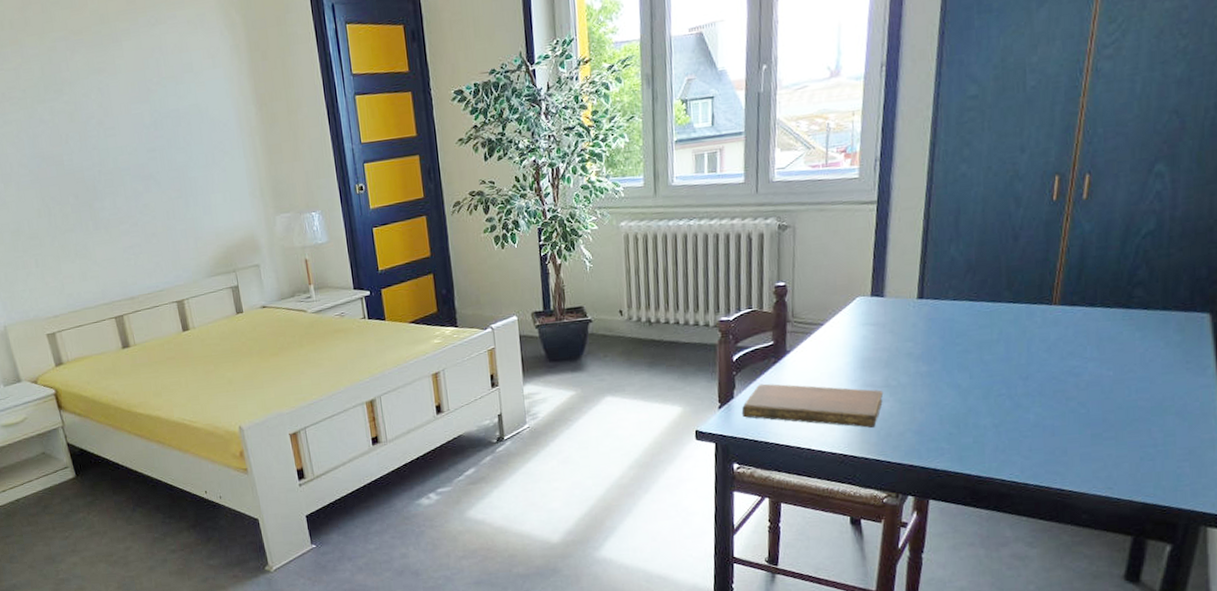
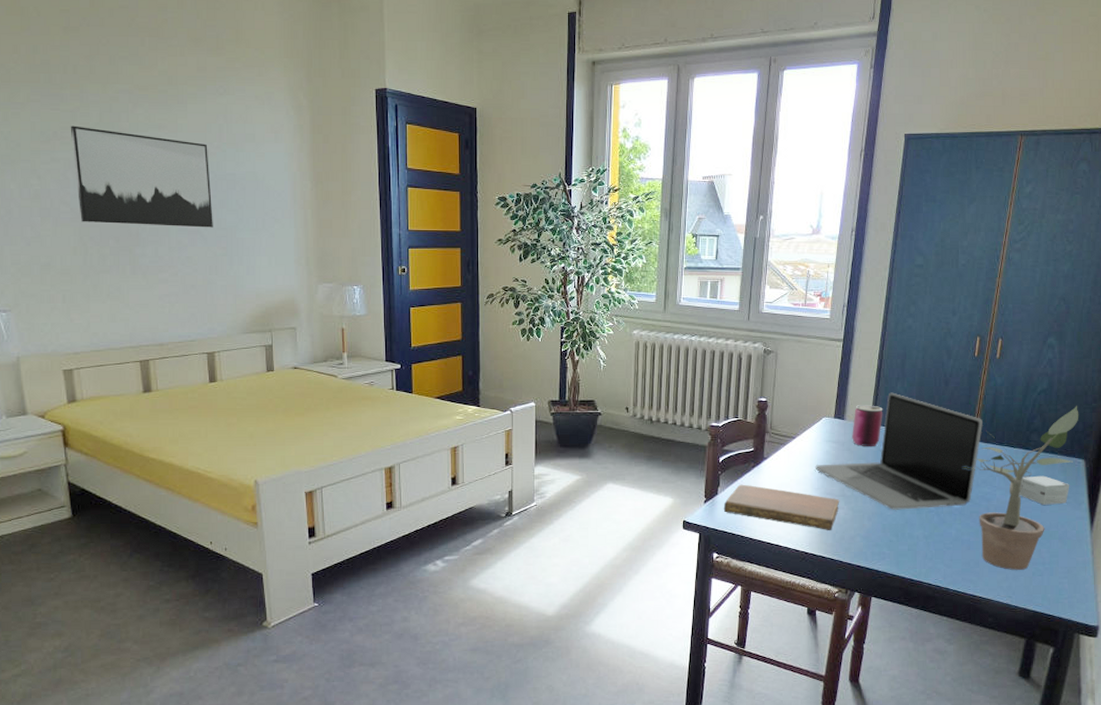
wall art: none [16,81,165,183] -> present [70,125,213,228]
laptop: none [850,257,1066,397] -> present [815,392,982,510]
can: none [894,275,934,326] -> present [852,405,883,446]
potted plant: none [1041,246,1202,457] -> present [963,405,1079,570]
small box: none [1118,338,1190,375] -> present [1018,475,1070,505]

